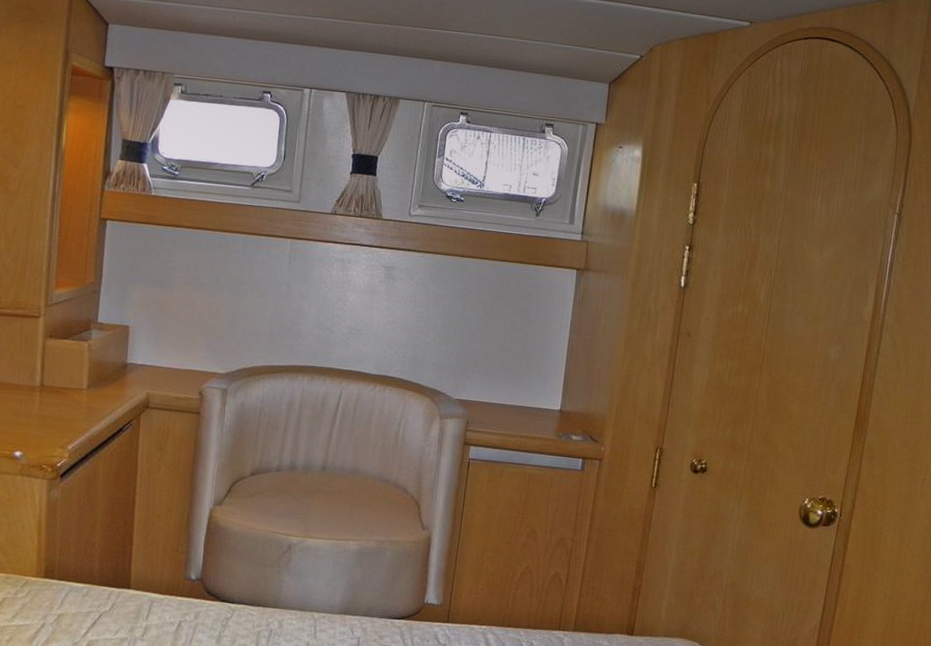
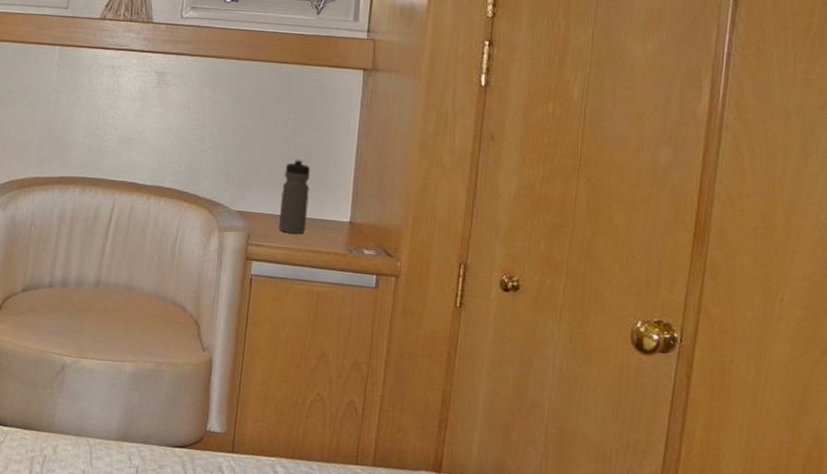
water bottle: none [495,351,526,421] -> present [279,159,311,234]

